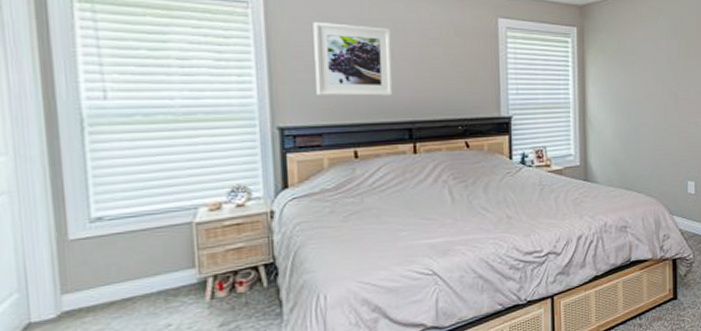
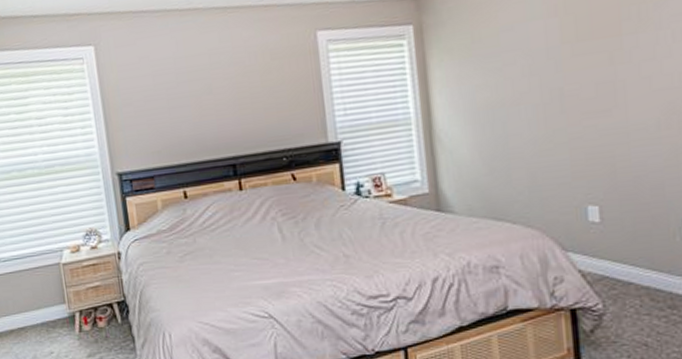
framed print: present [313,22,393,96] -> none [137,62,215,139]

